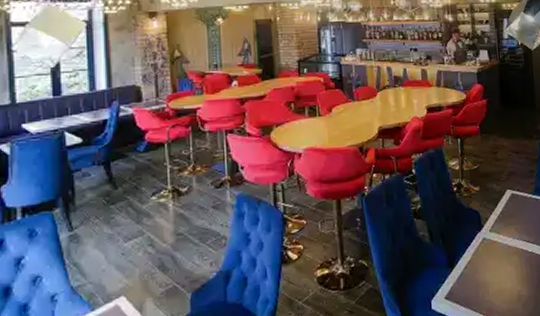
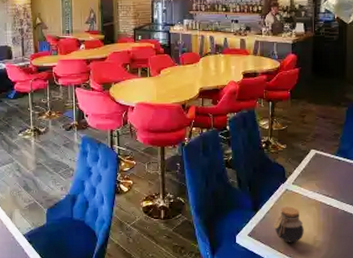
jar: none [472,258,507,302] -> present [273,206,304,243]

